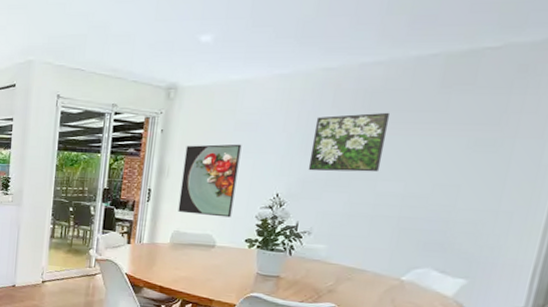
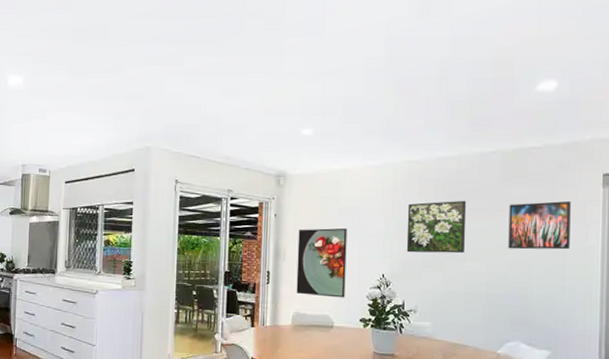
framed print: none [434,111,529,169] -> present [508,200,571,250]

